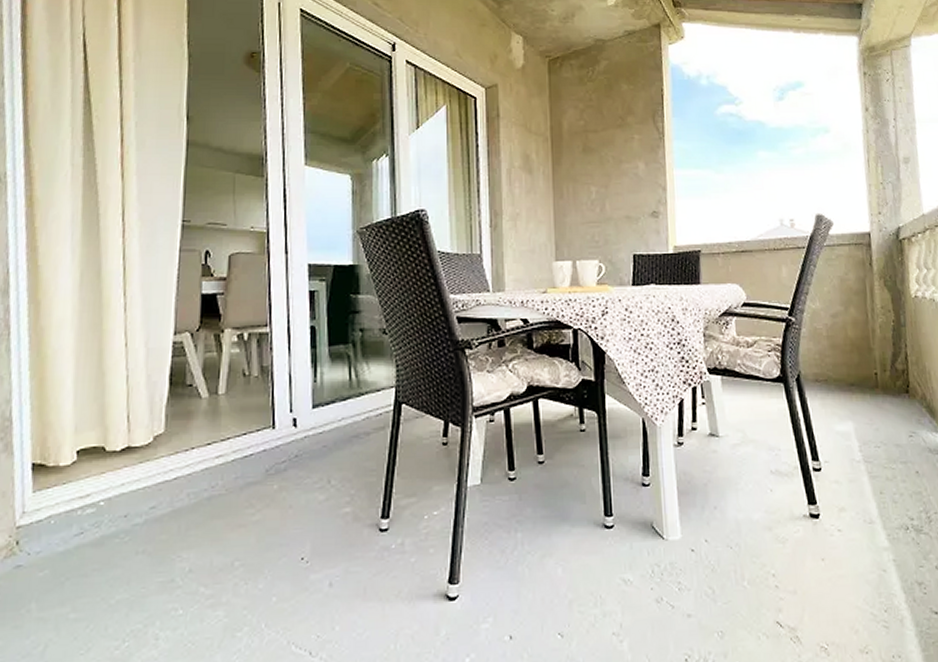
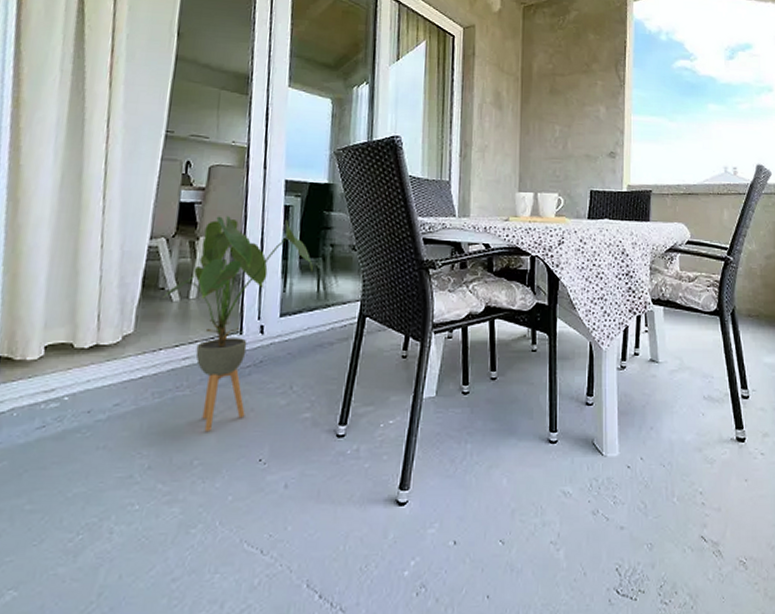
house plant: none [192,306,343,531] -> present [163,216,313,431]

